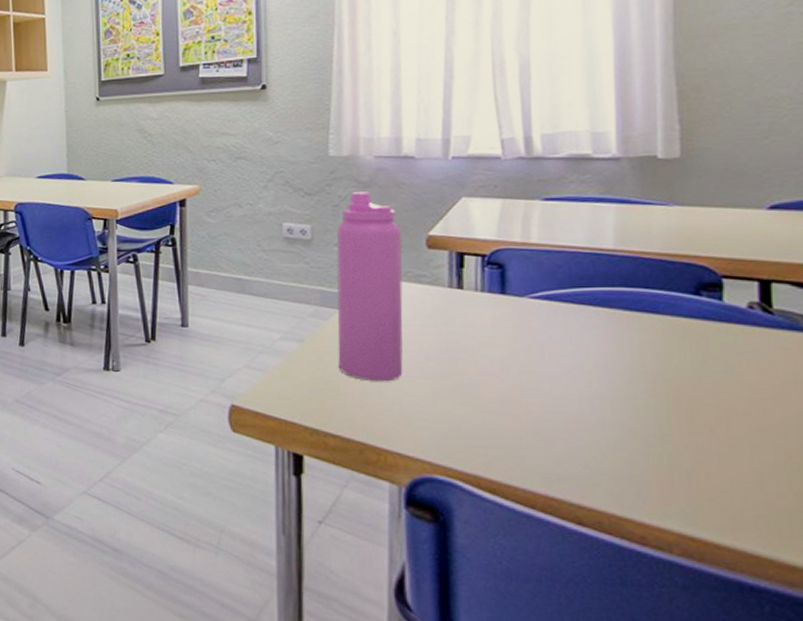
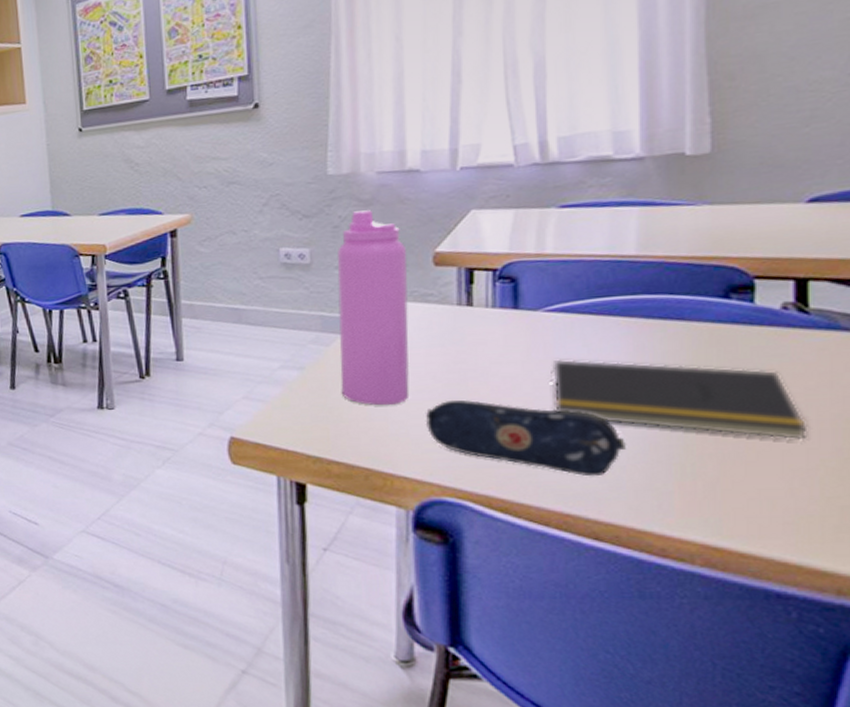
pencil case: none [417,379,608,462] -> present [425,399,627,477]
notepad: none [536,345,775,436] -> present [551,358,808,441]

